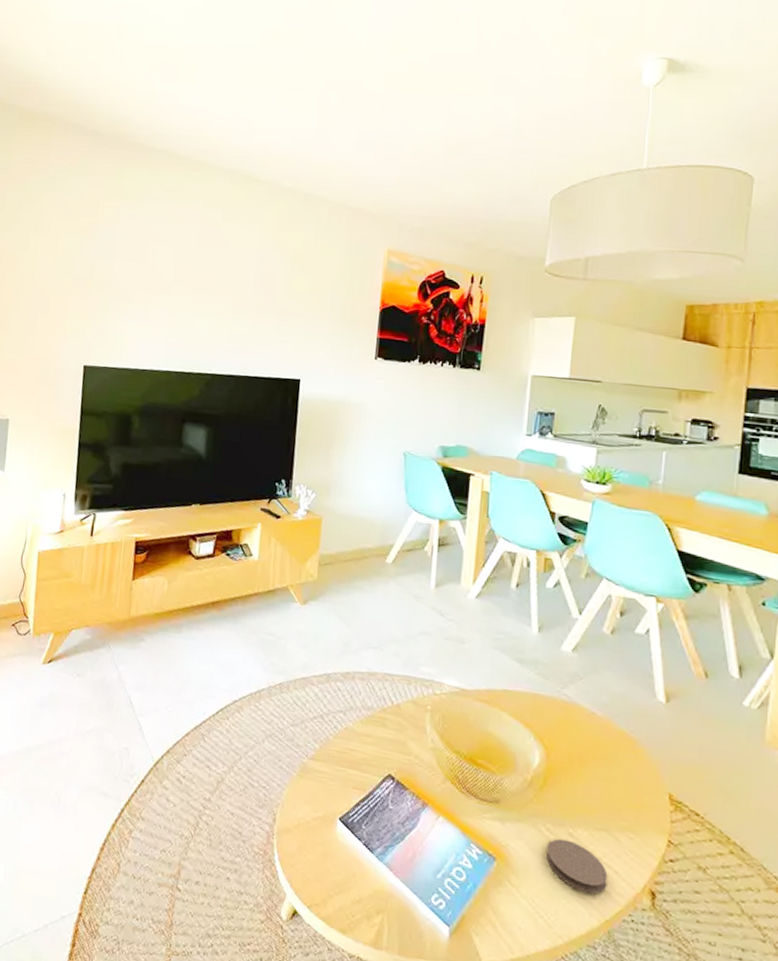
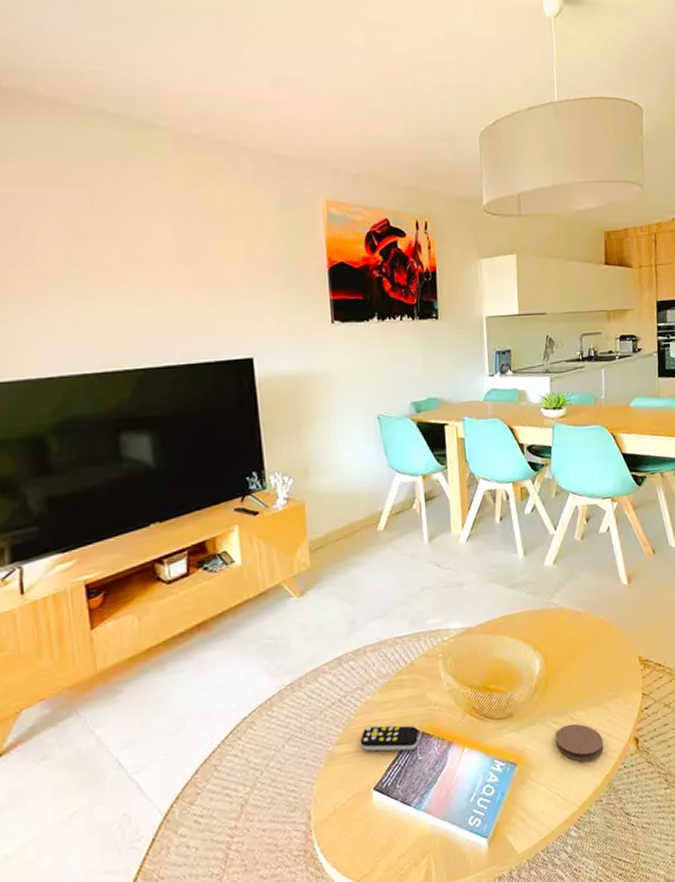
remote control: none [333,753,394,795] -> present [360,725,419,752]

